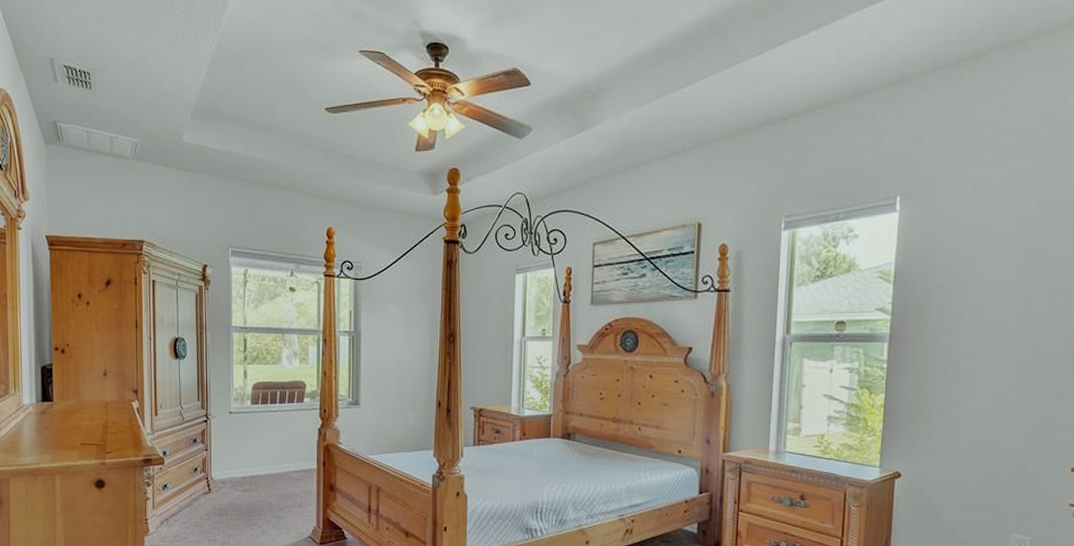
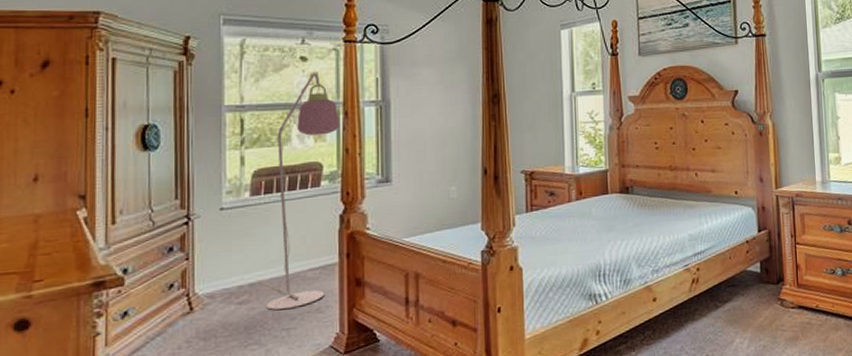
floor lamp: none [255,301,319,501] -> present [256,71,339,311]

